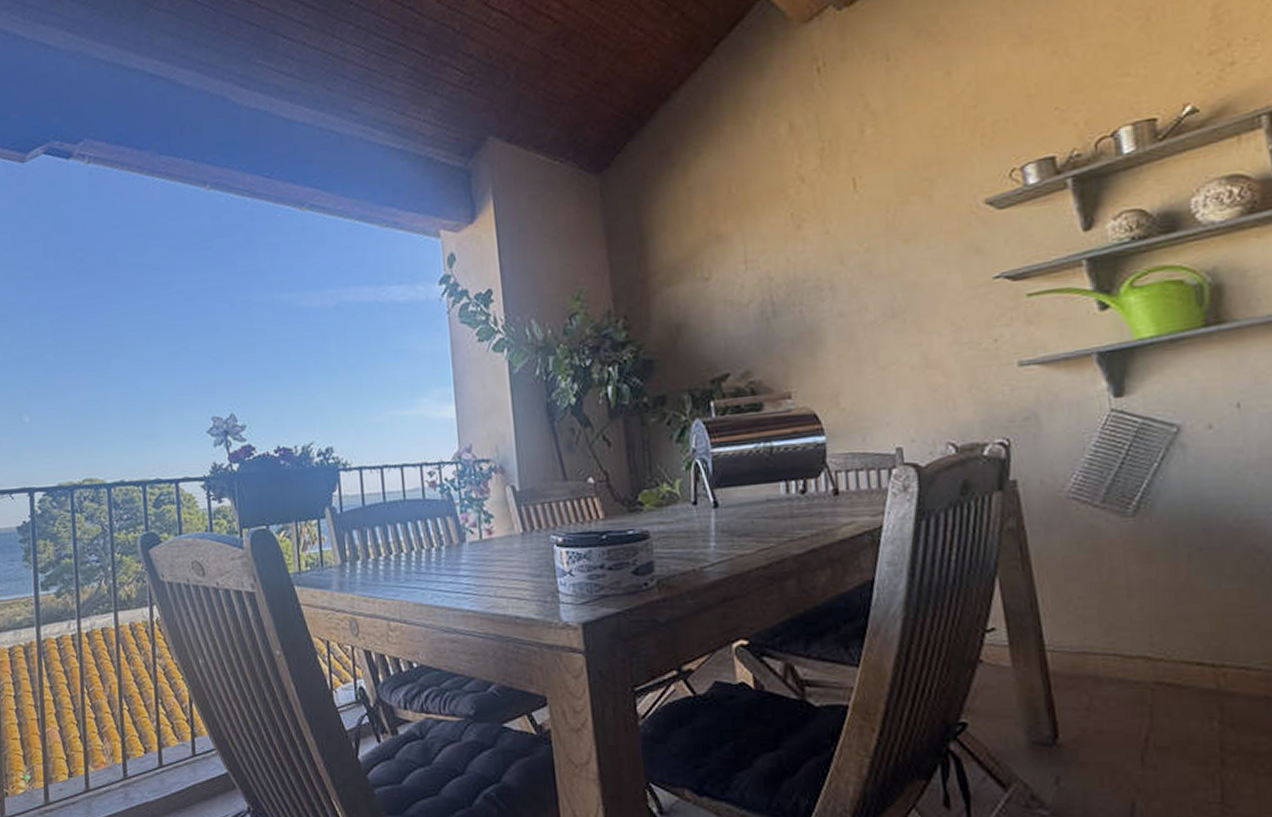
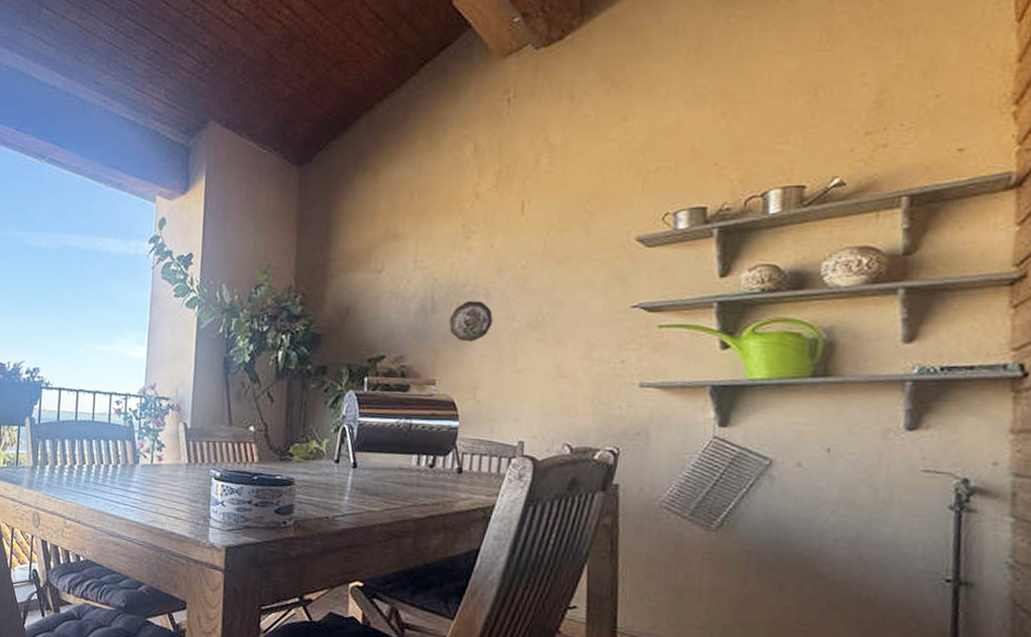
decorative plate: none [795,295,843,344] -> present [449,300,493,342]

